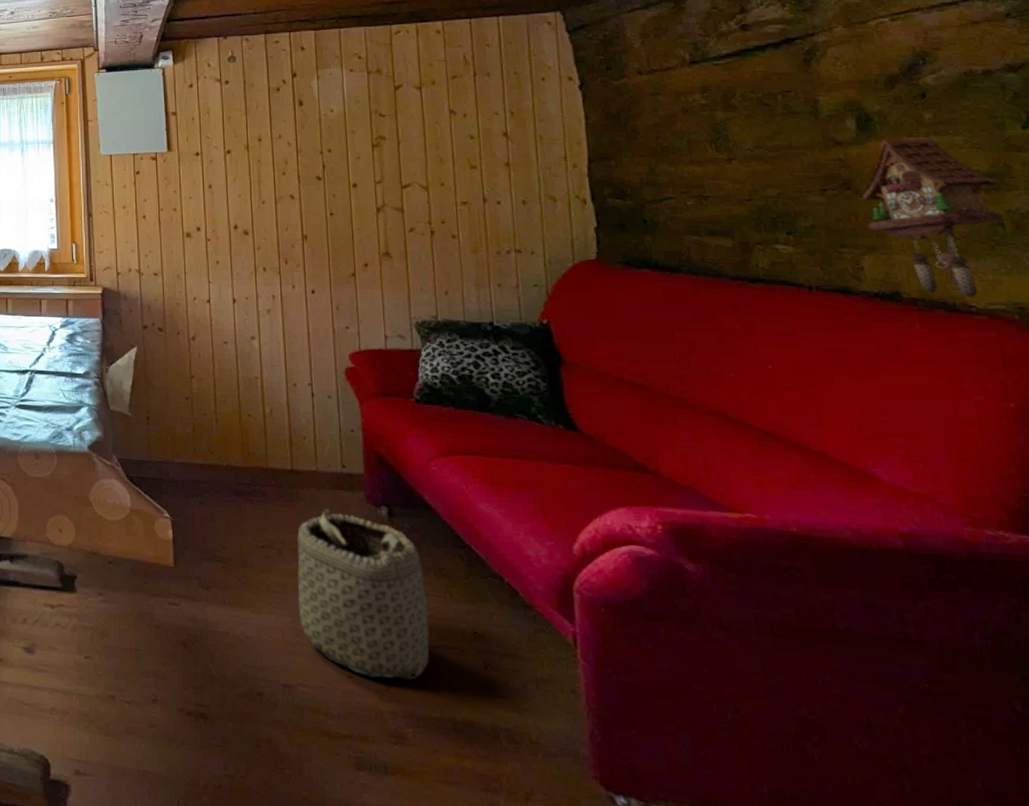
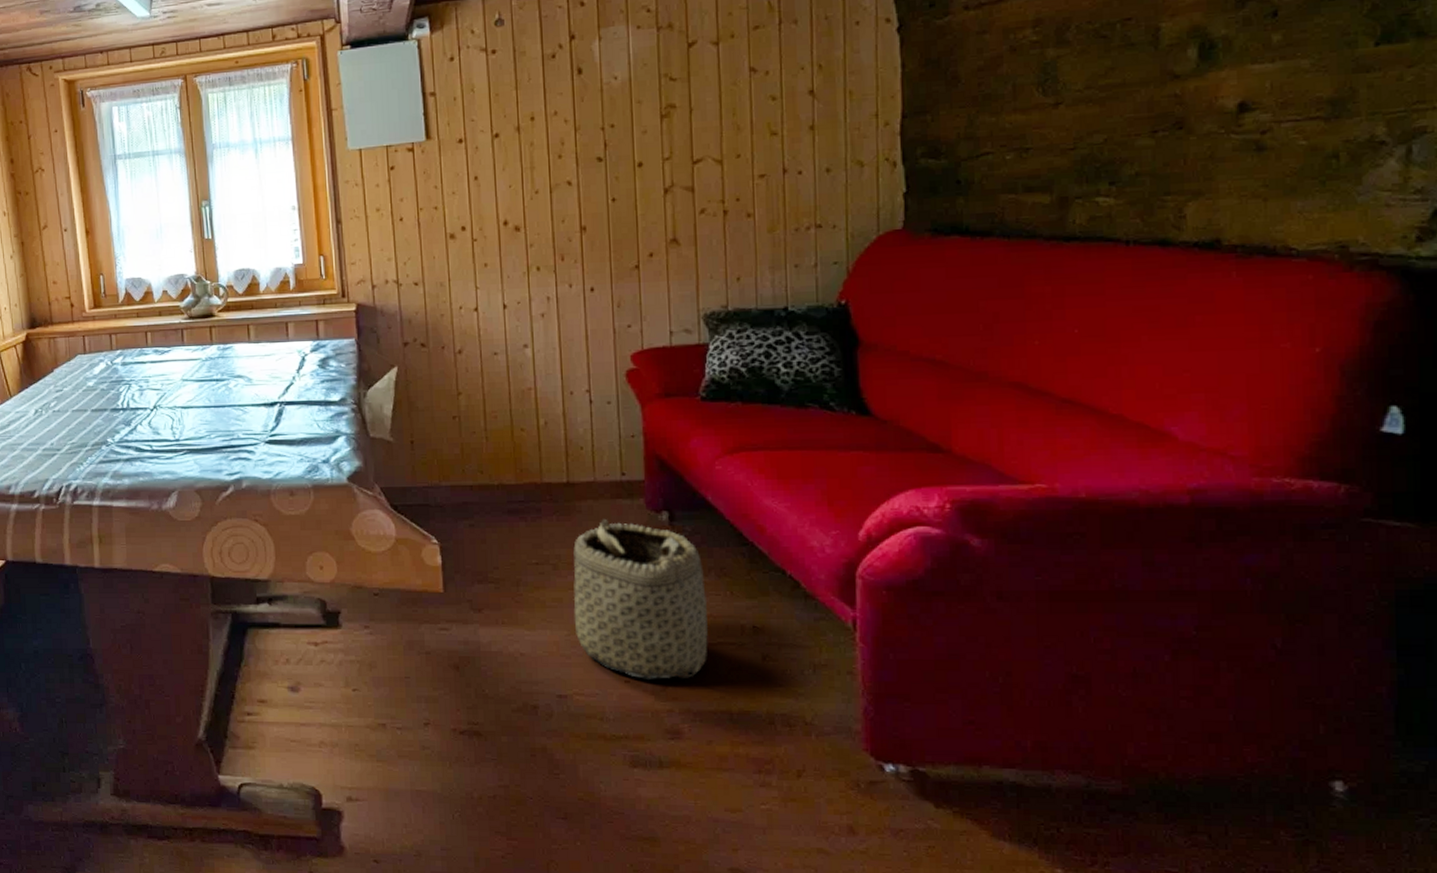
cuckoo clock: present [858,139,1004,298] -> none [1190,64,1342,240]

